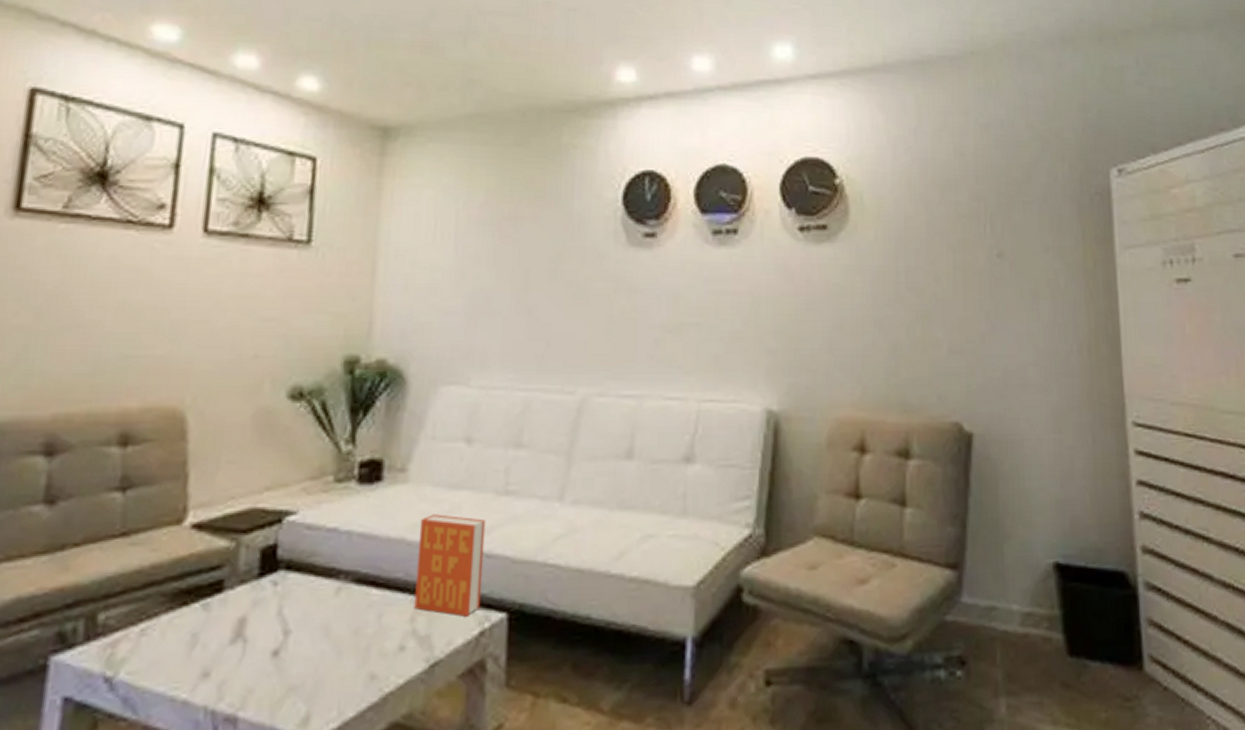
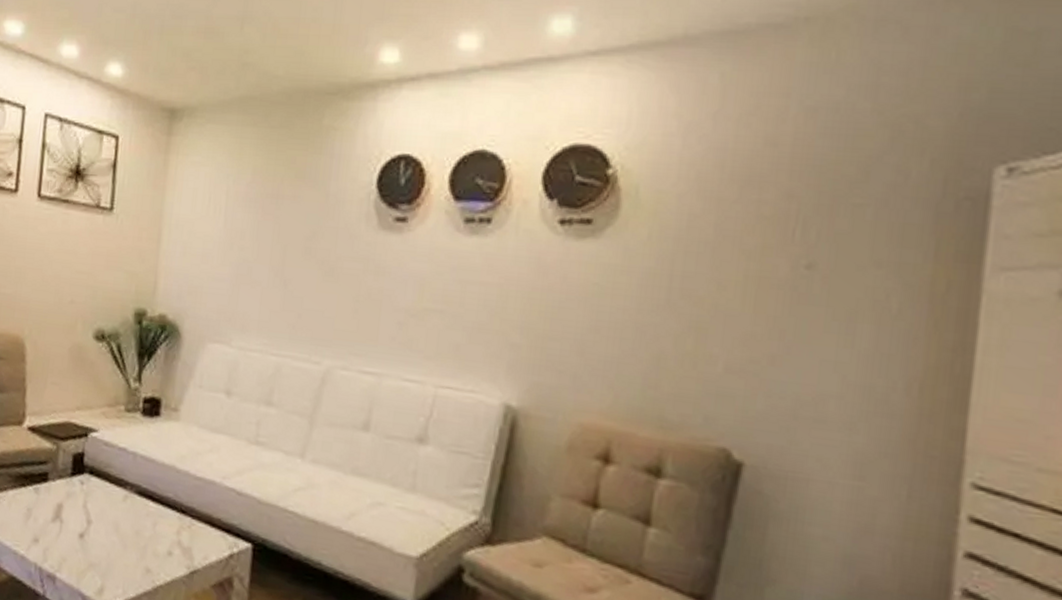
book: present [414,514,486,617] -> none [180,450,239,540]

